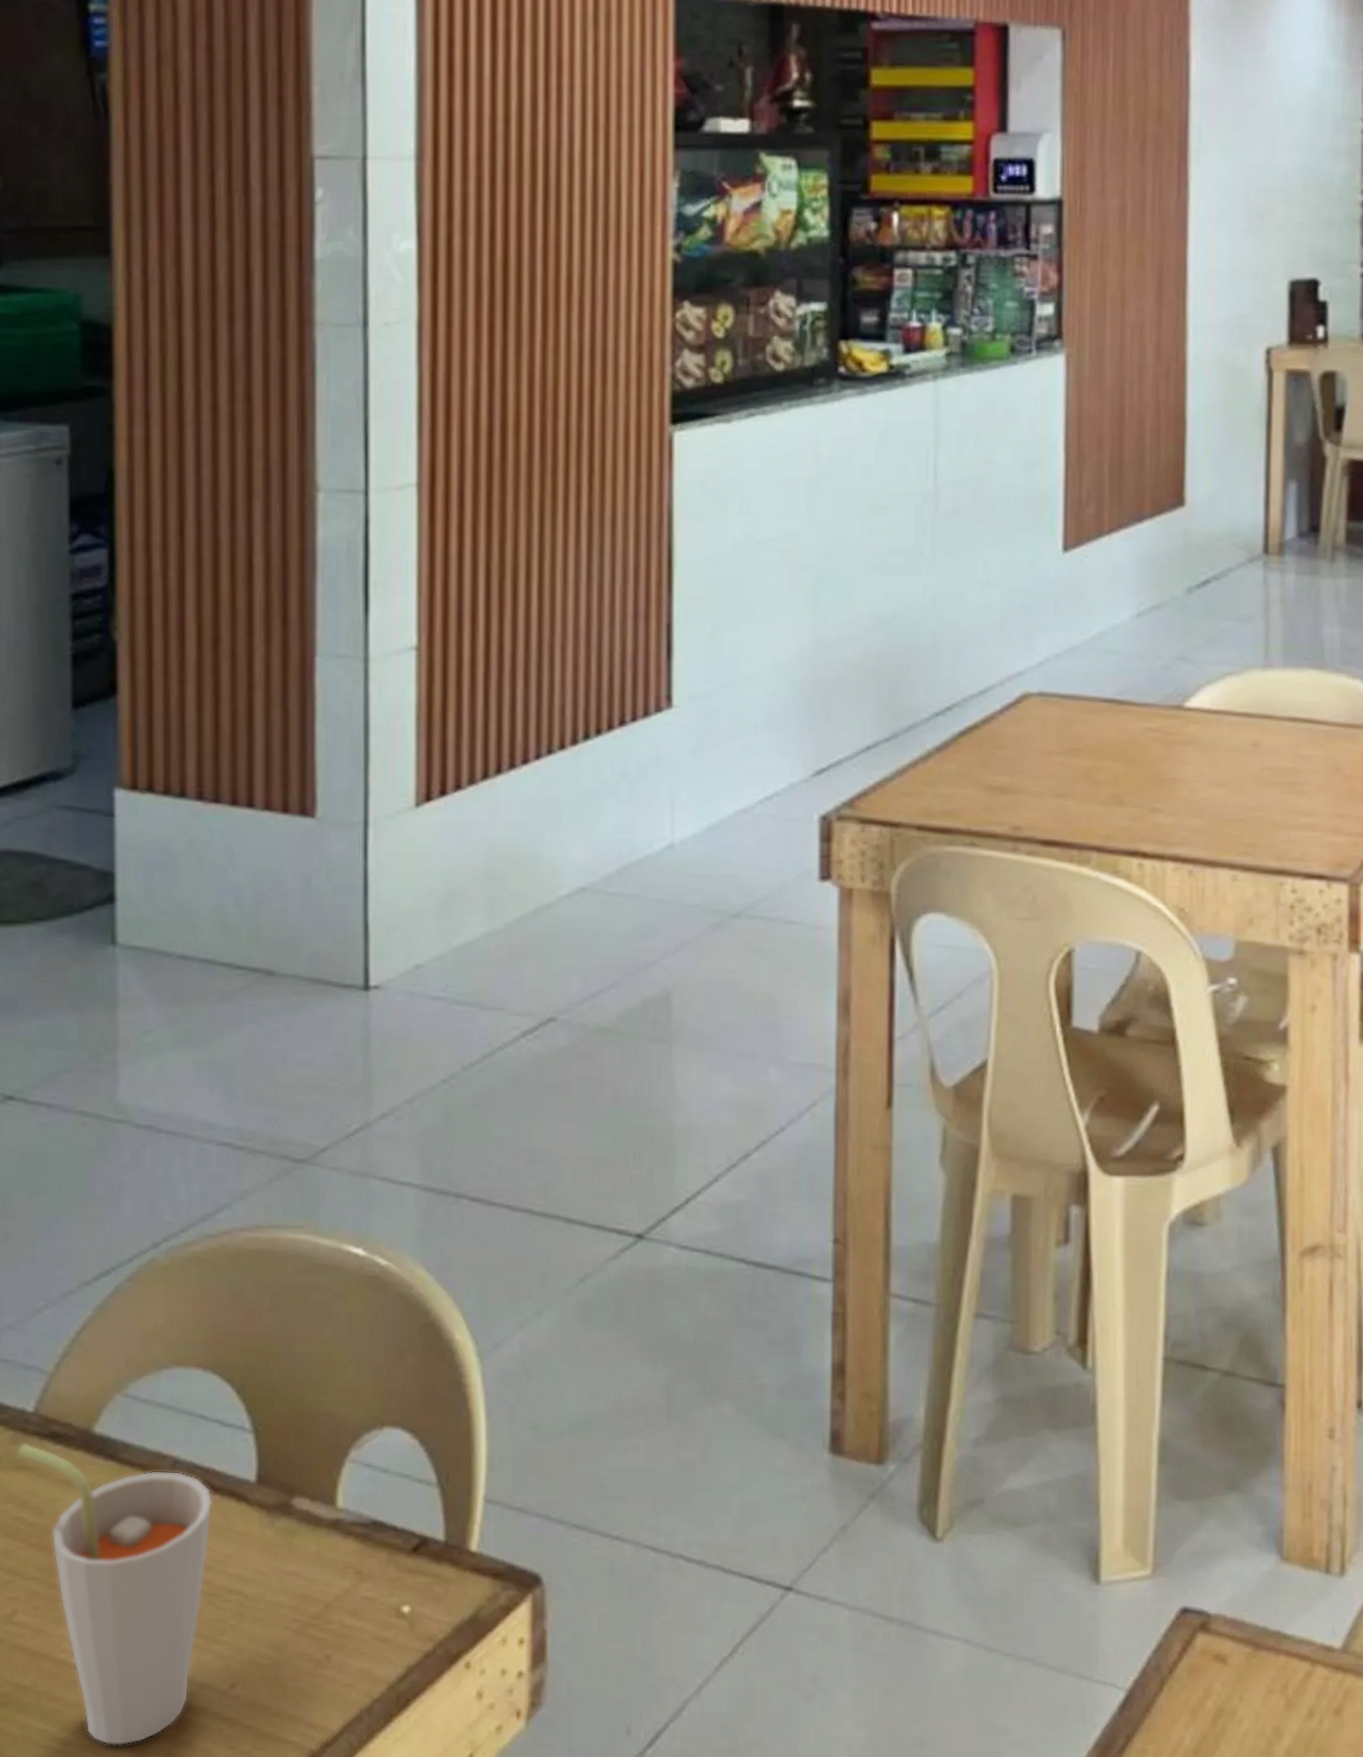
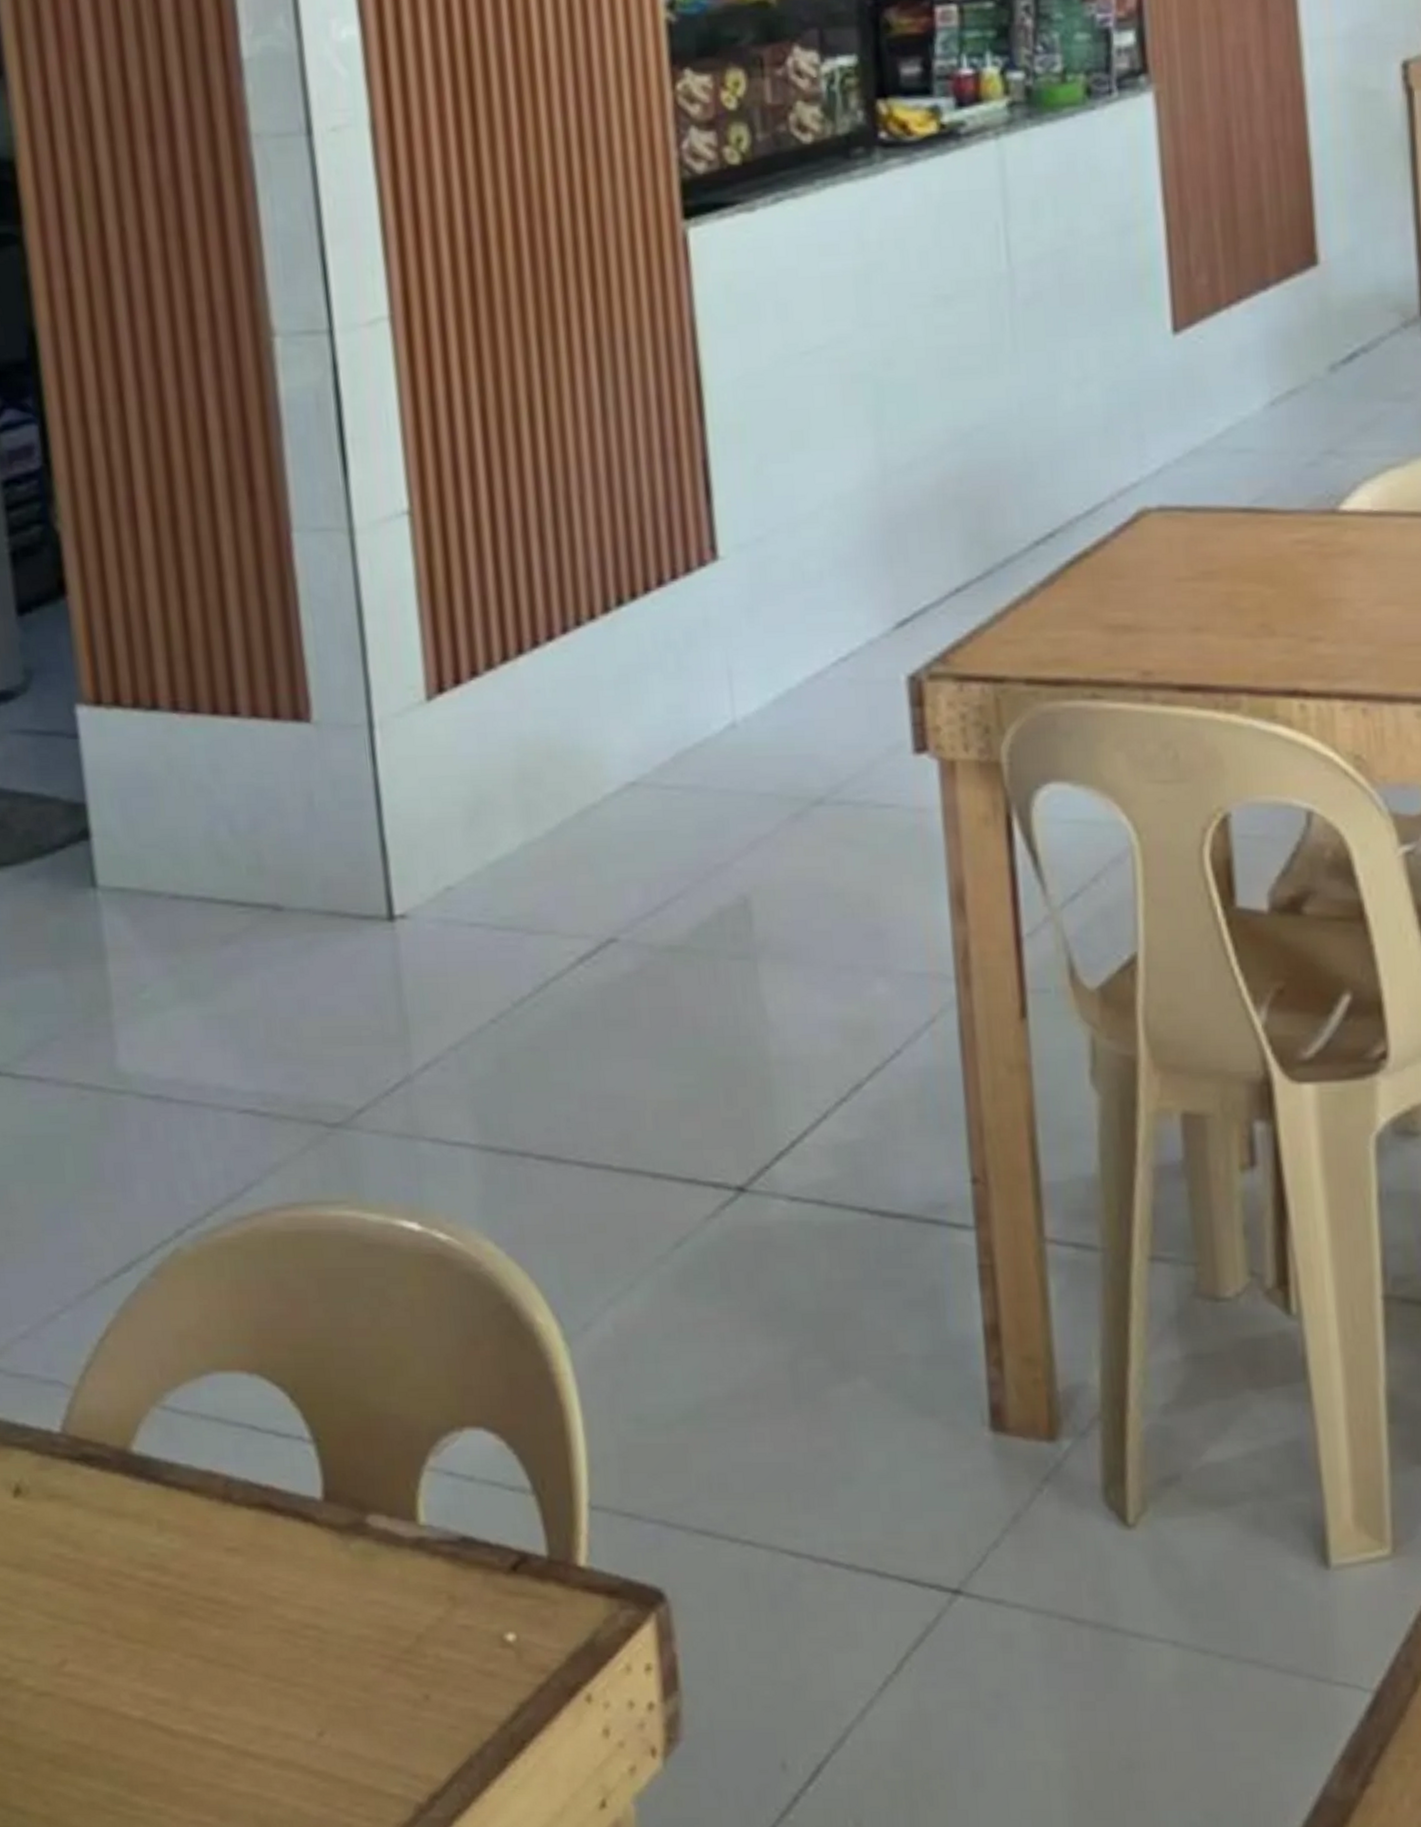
cup: present [17,1443,212,1746] -> none [46,1468,277,1808]

